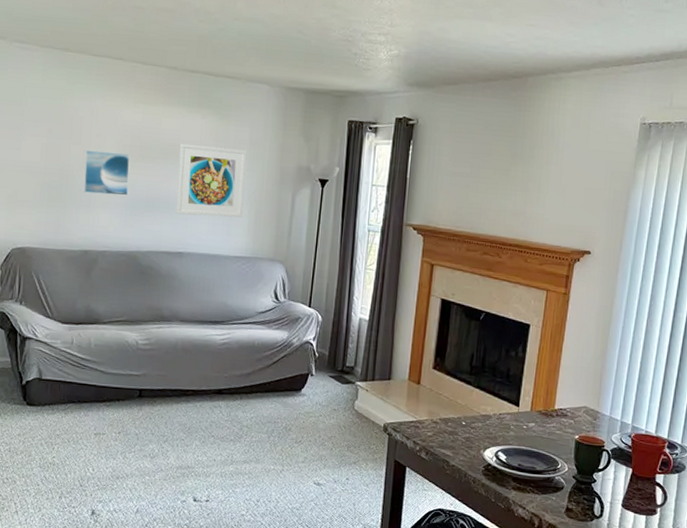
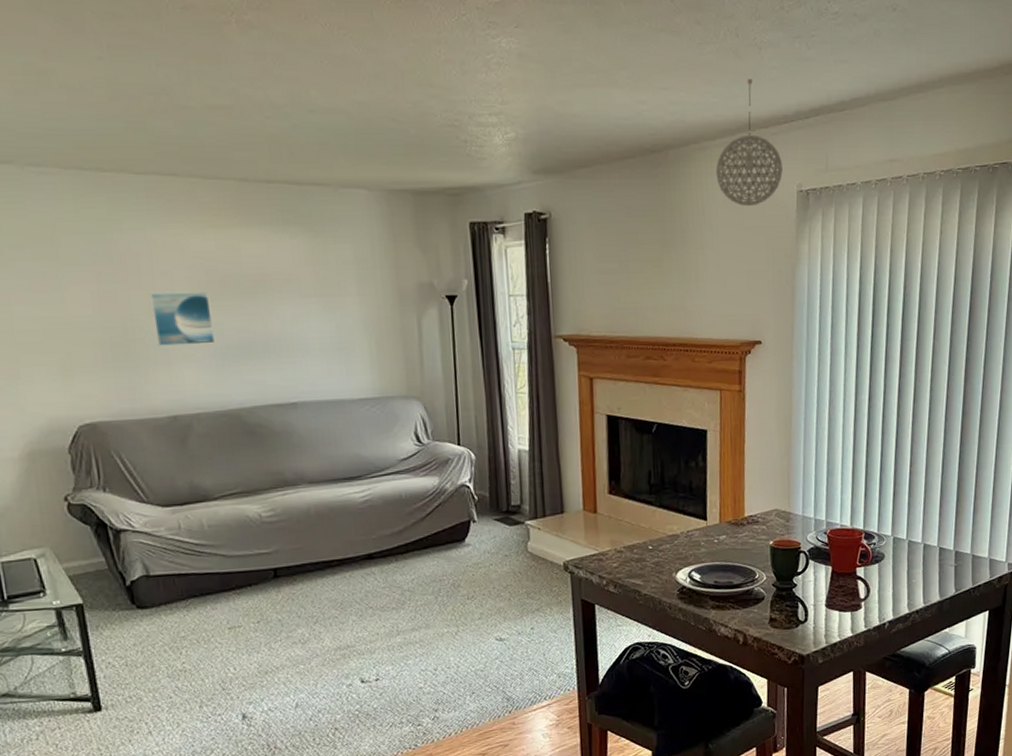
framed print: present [176,143,247,218] -> none [269,271,362,357]
pendant light: none [568,23,630,133] -> present [715,79,783,207]

